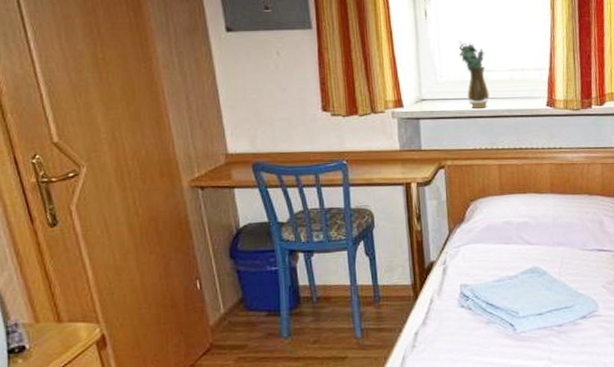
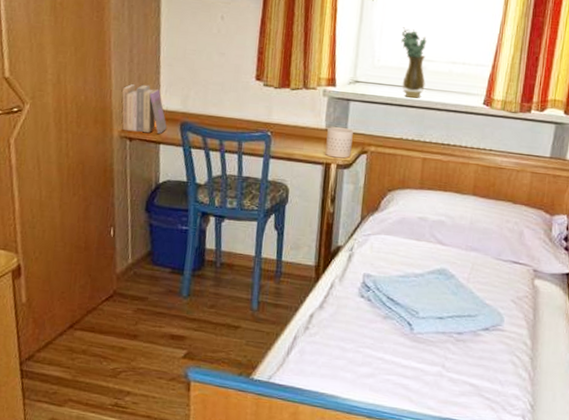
books: none [185,130,238,180] -> present [122,84,167,134]
mug: none [402,146,429,177] -> present [325,127,353,159]

